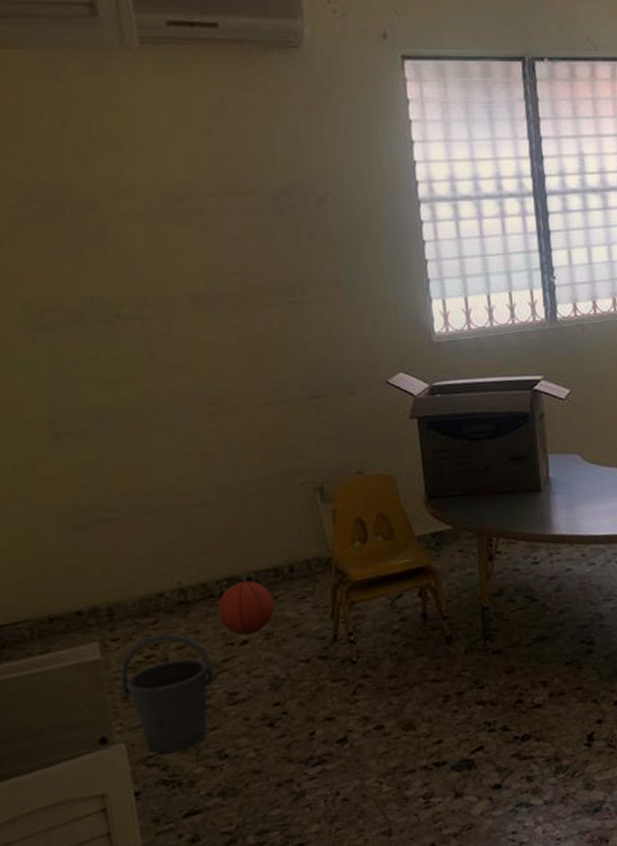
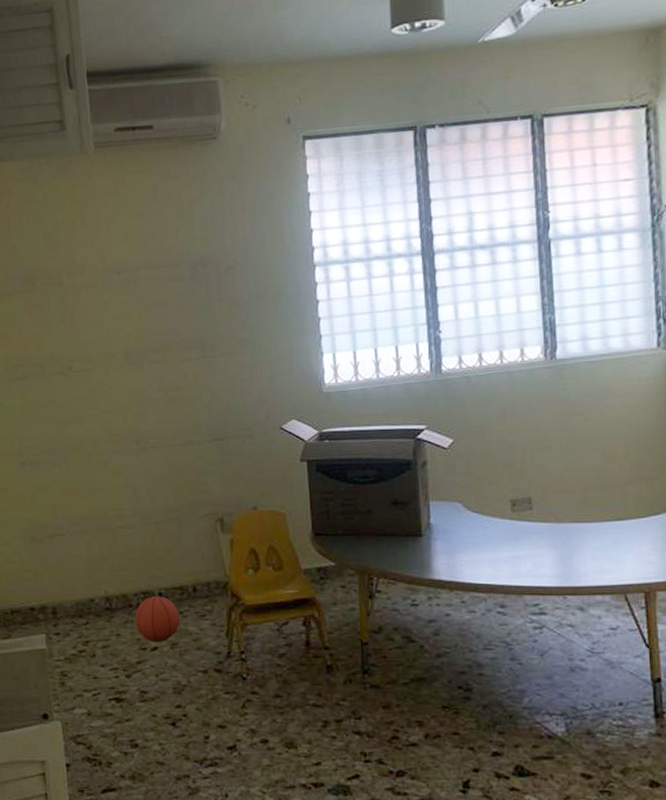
bucket: present [119,633,215,755] -> none [59,633,130,736]

